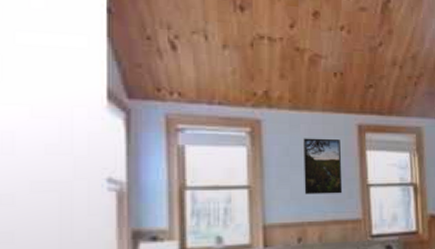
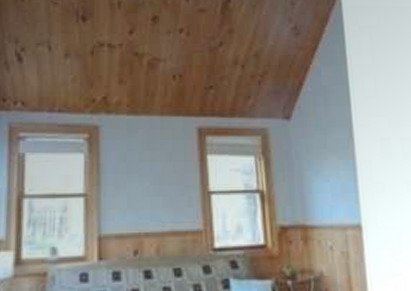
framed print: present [303,138,343,195] -> none [141,143,182,203]

